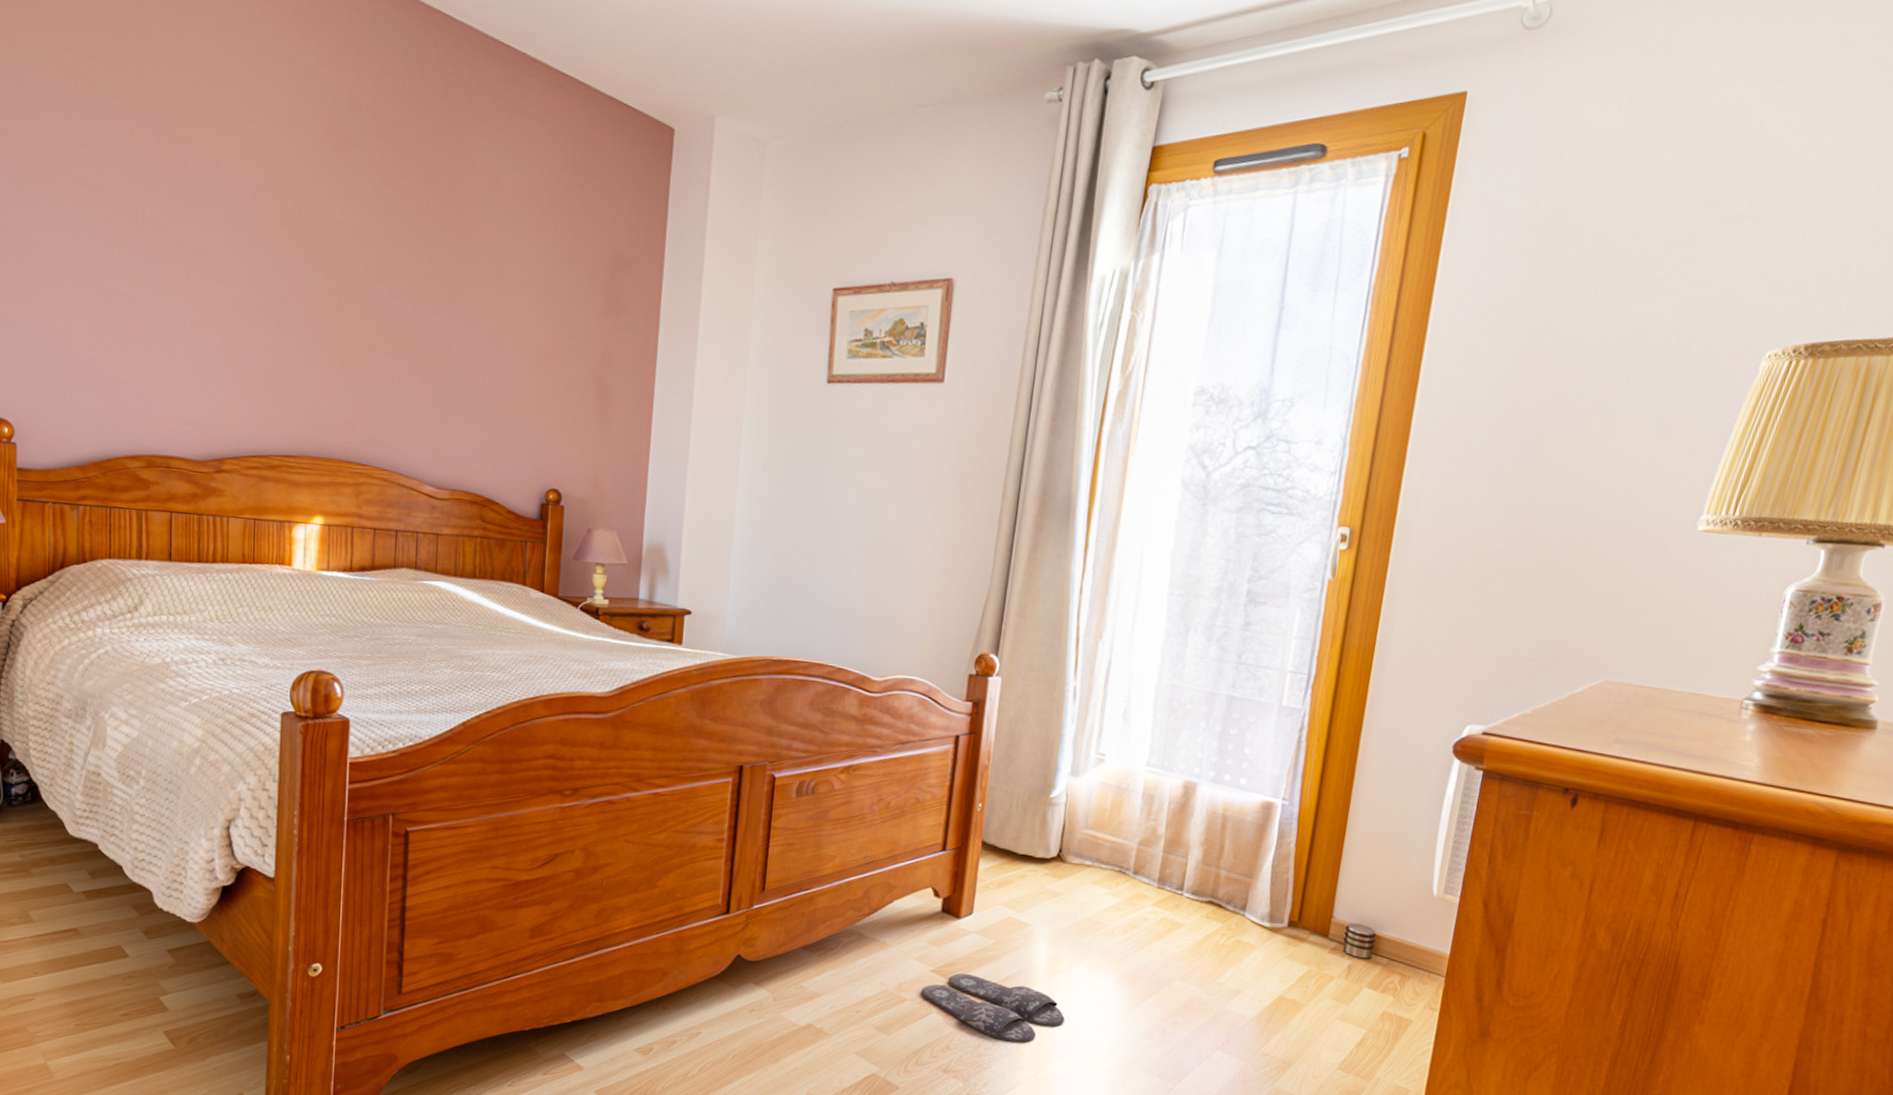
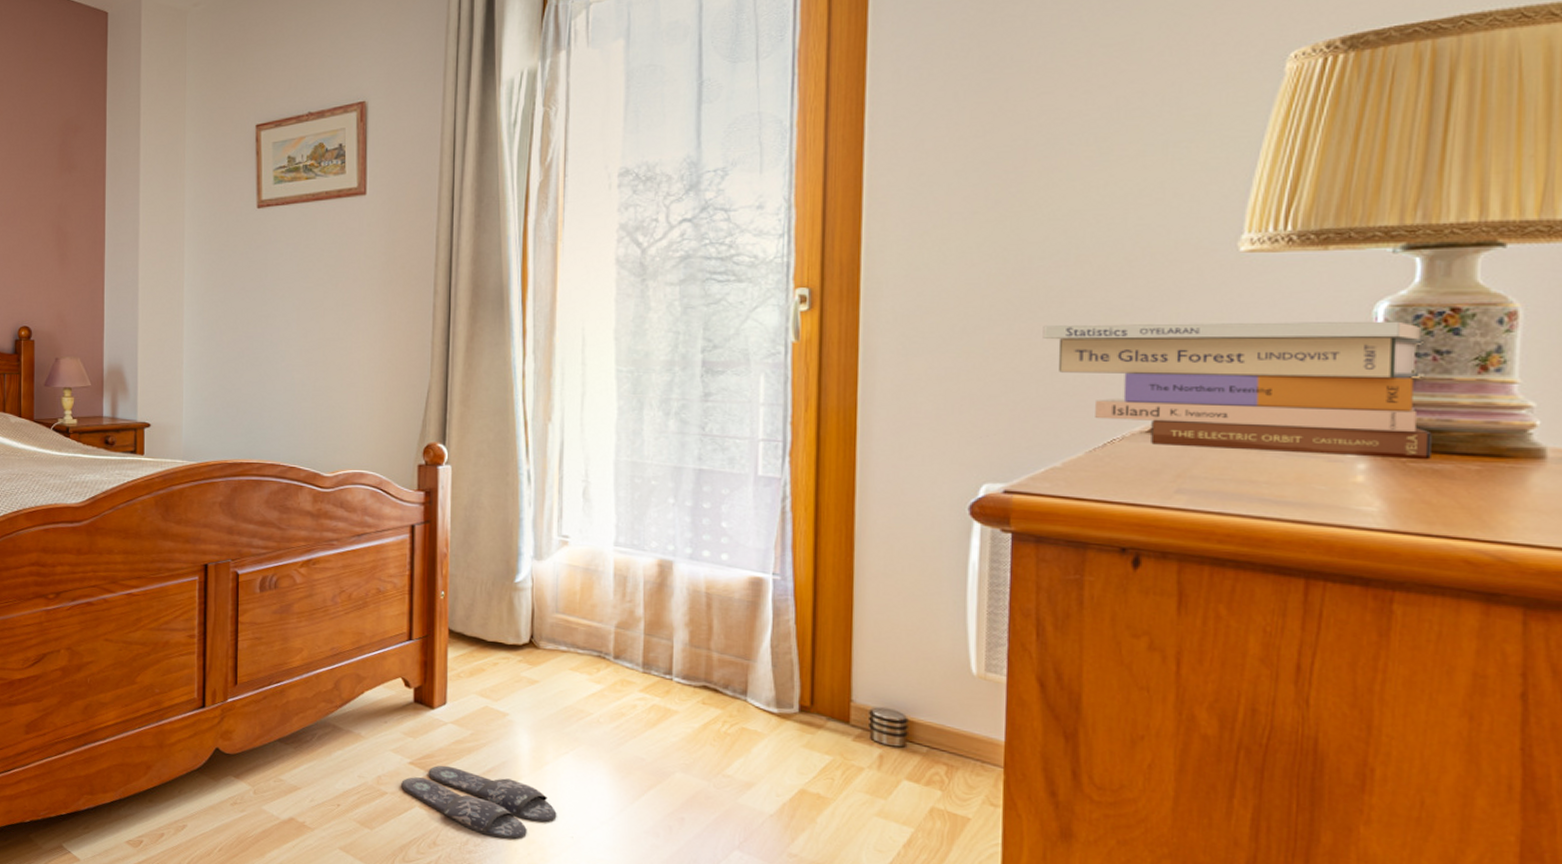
books: none [1535,583,1814,726] -> present [1043,321,1432,460]

